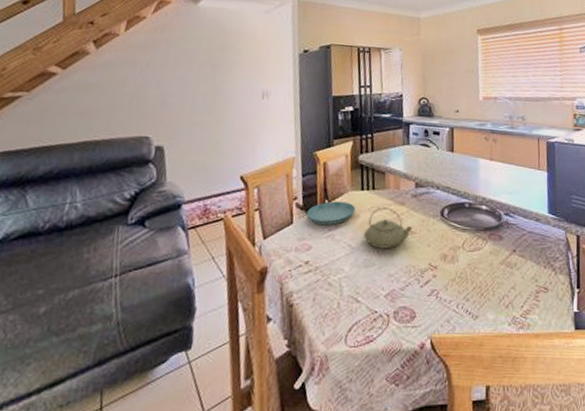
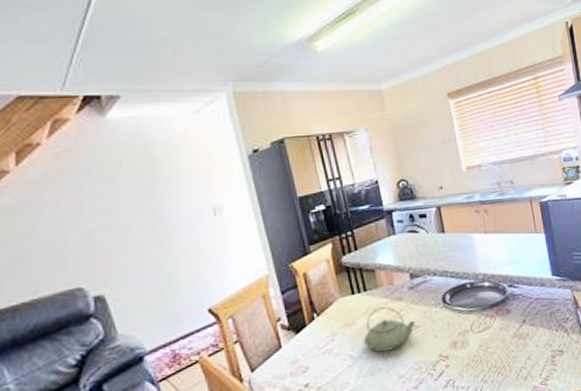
saucer: present [306,201,355,226] -> none [295,310,349,343]

